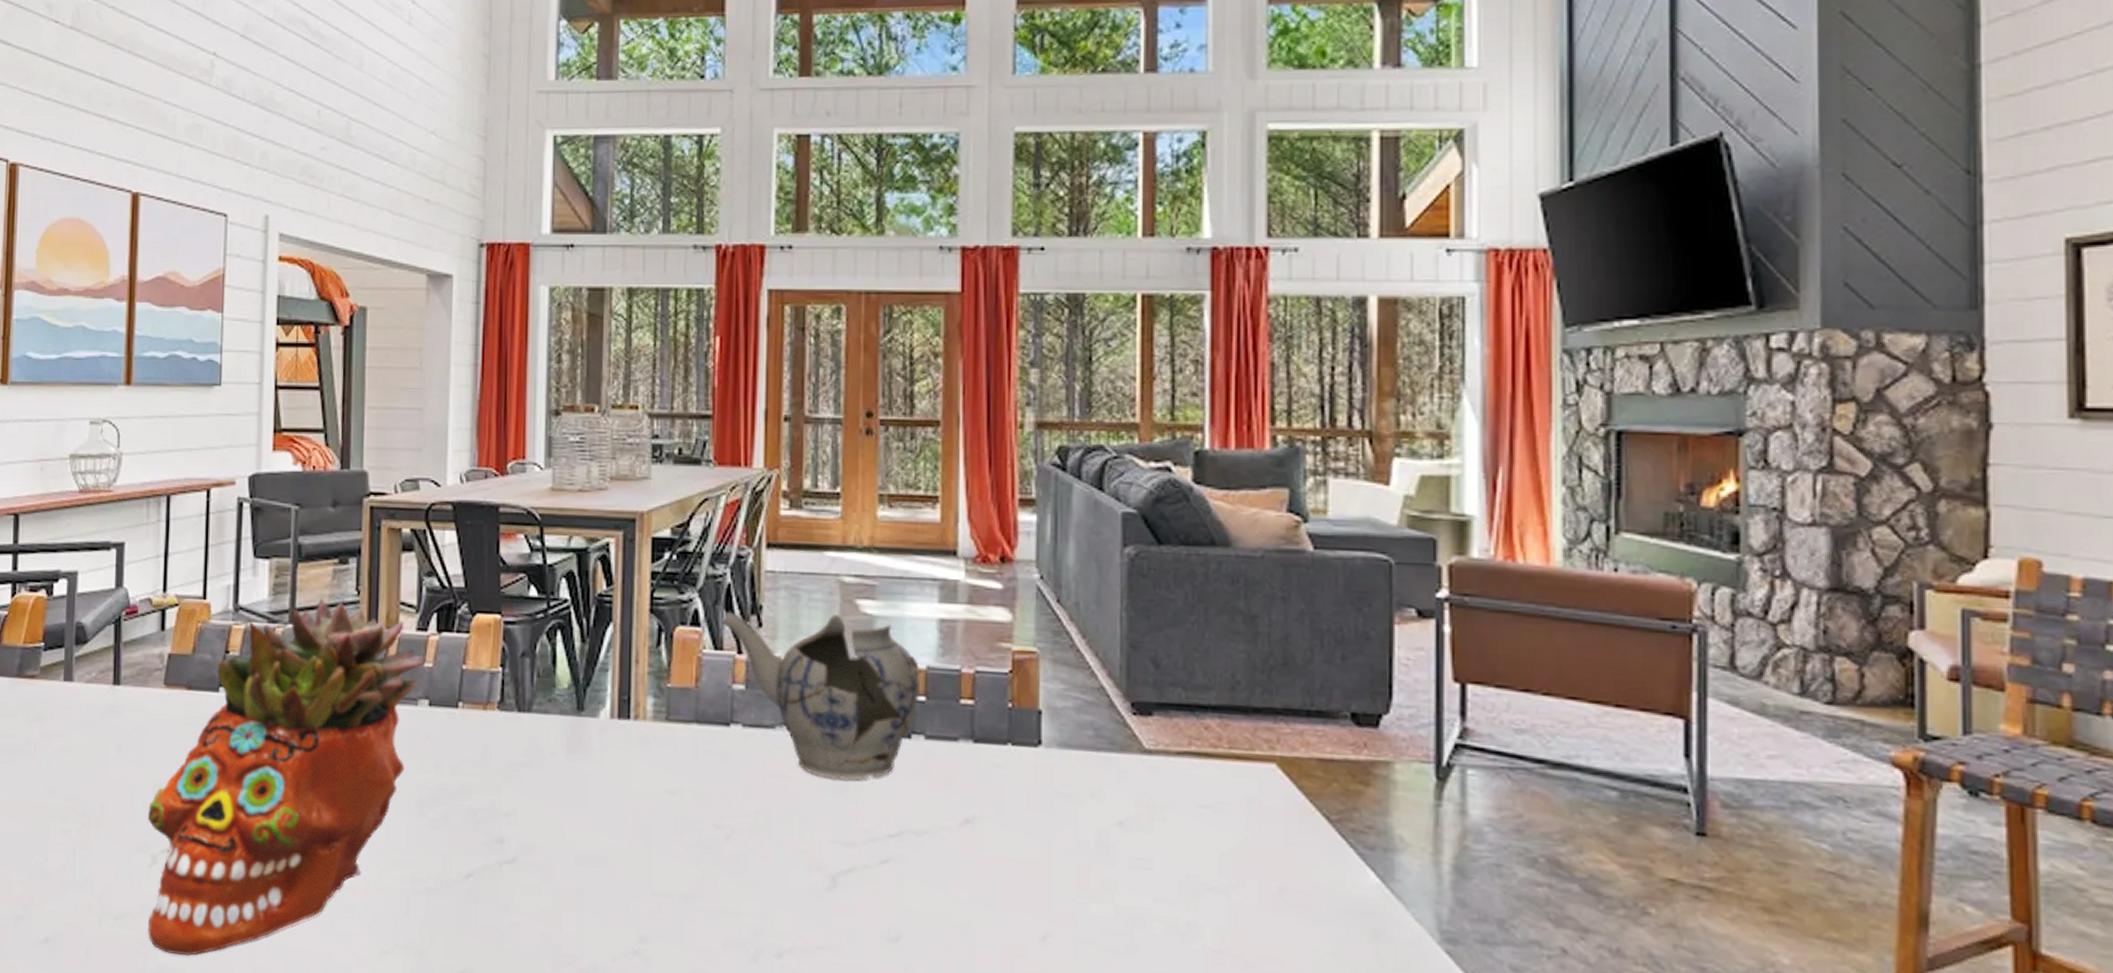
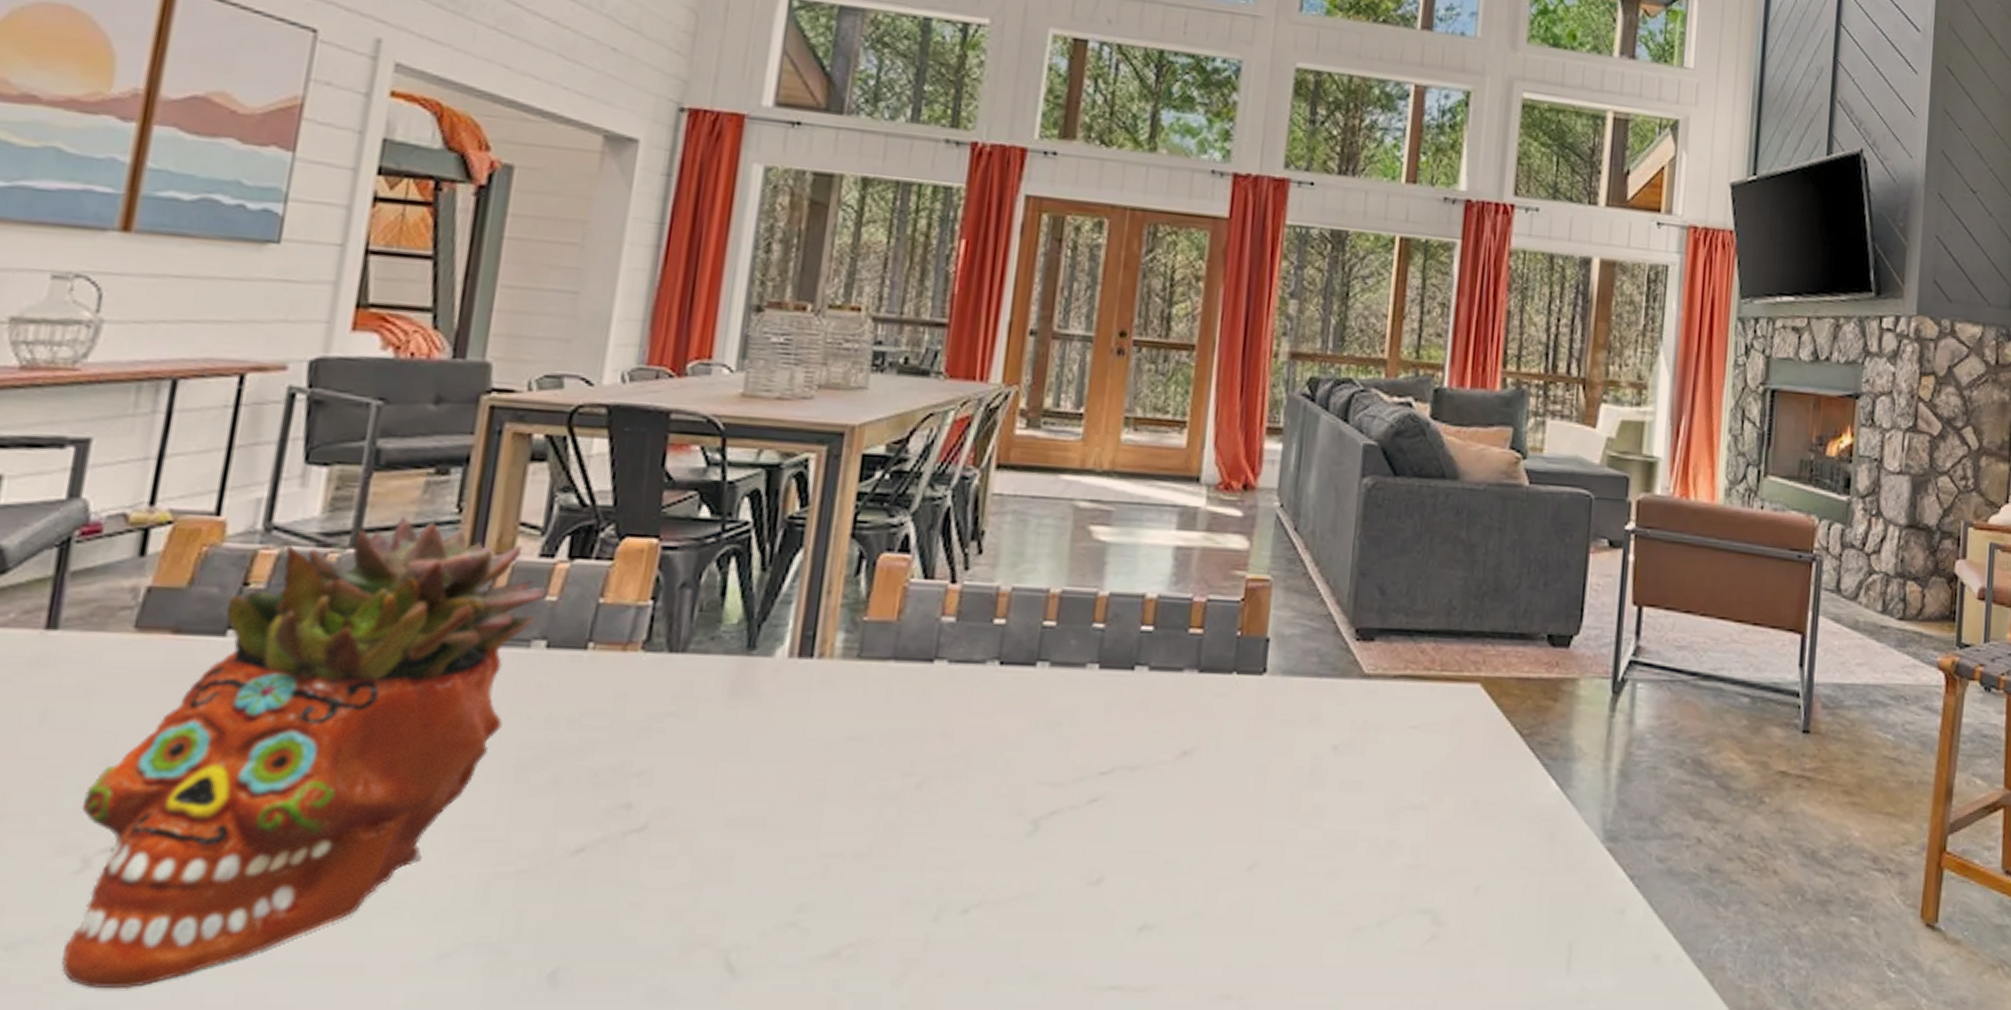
teapot: present [721,611,921,782] -> none [935,536,1150,718]

